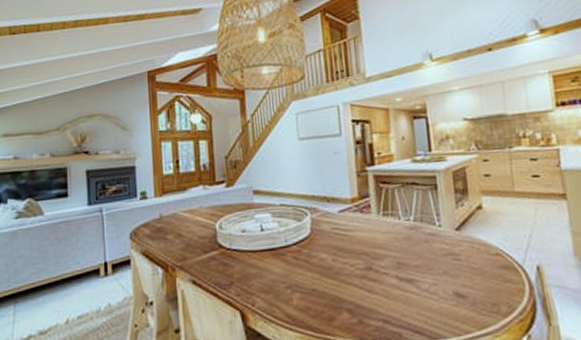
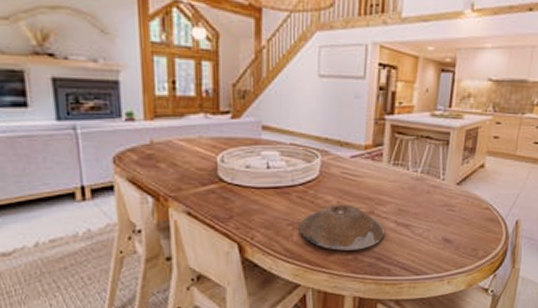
plate: none [297,261,388,315] -> present [299,205,385,252]

